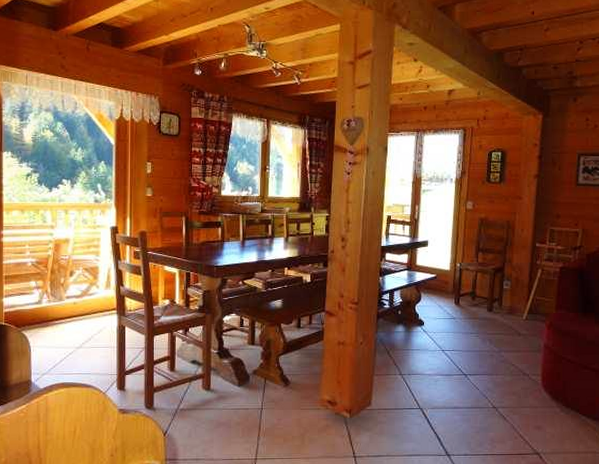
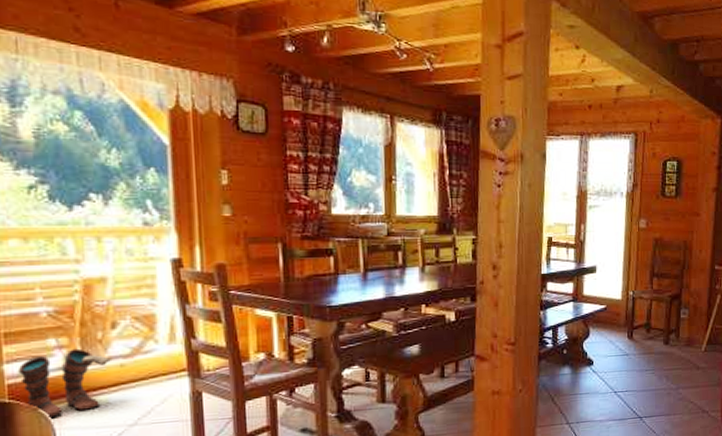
boots: none [11,289,68,340] -> present [17,348,111,421]

